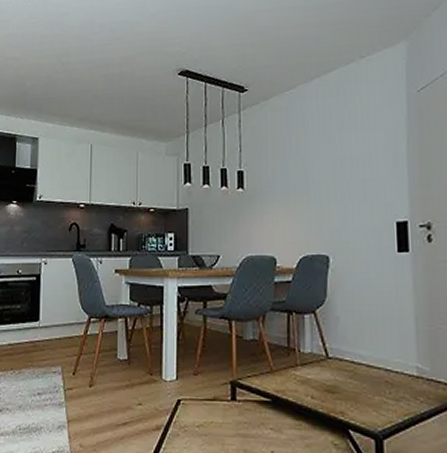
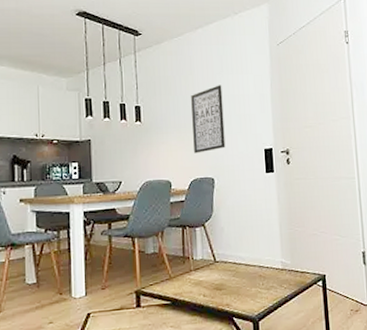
wall art: none [303,144,345,226] -> present [191,85,226,154]

